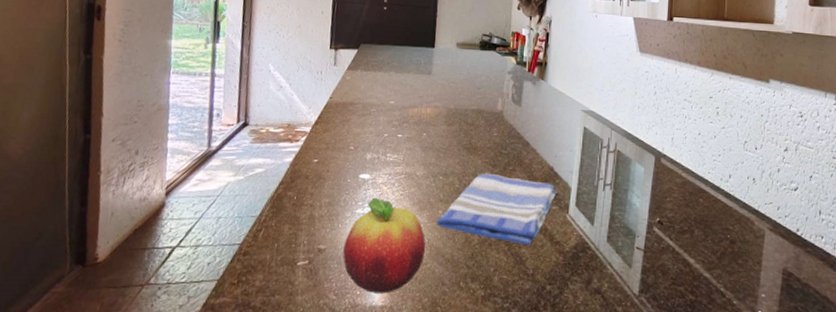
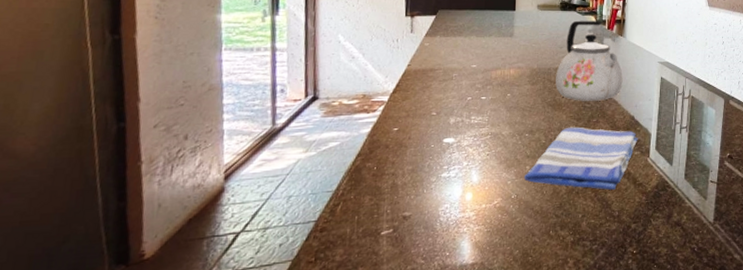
fruit: present [343,197,426,294] -> none [429,159,515,252]
kettle: none [472,61,543,148] -> present [556,20,623,101]

